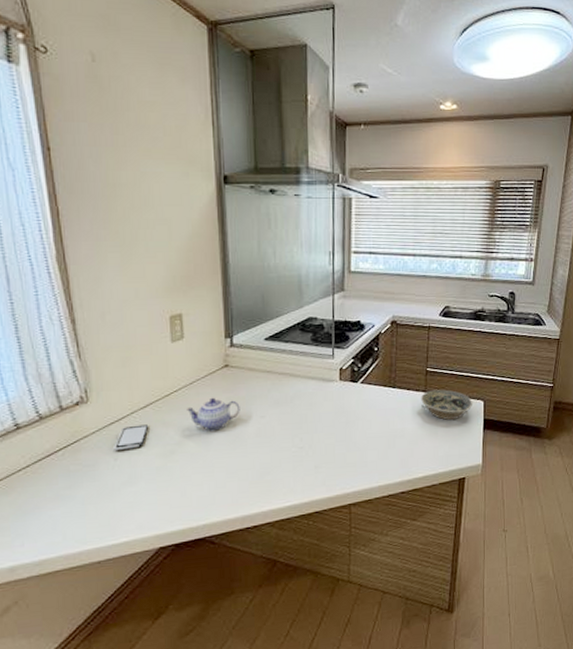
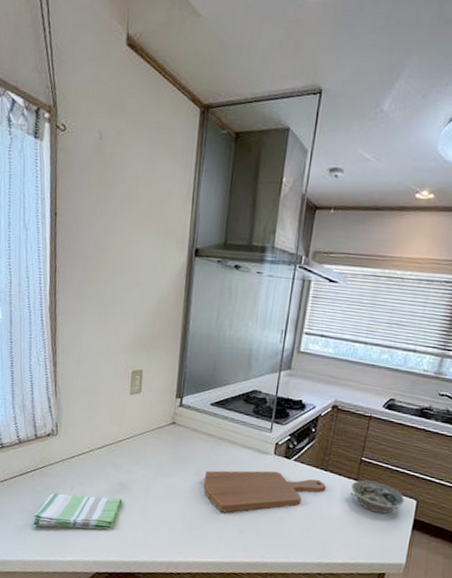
dish towel: none [71,458,179,512] -> present [32,492,122,530]
smartphone: present [114,424,149,451] -> none [72,462,102,483]
teapot: present [185,397,240,431] -> none [133,449,181,480]
cutting board: none [269,397,397,451] -> present [203,470,327,513]

